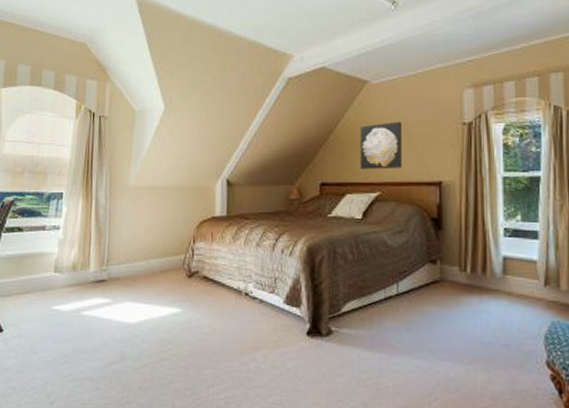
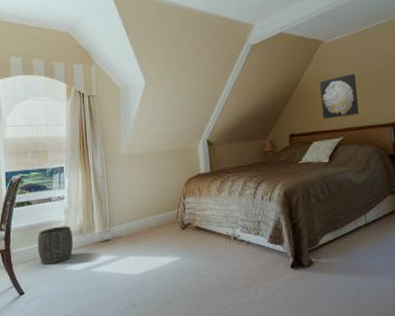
woven basket: none [23,259,65,301] -> present [37,226,74,265]

